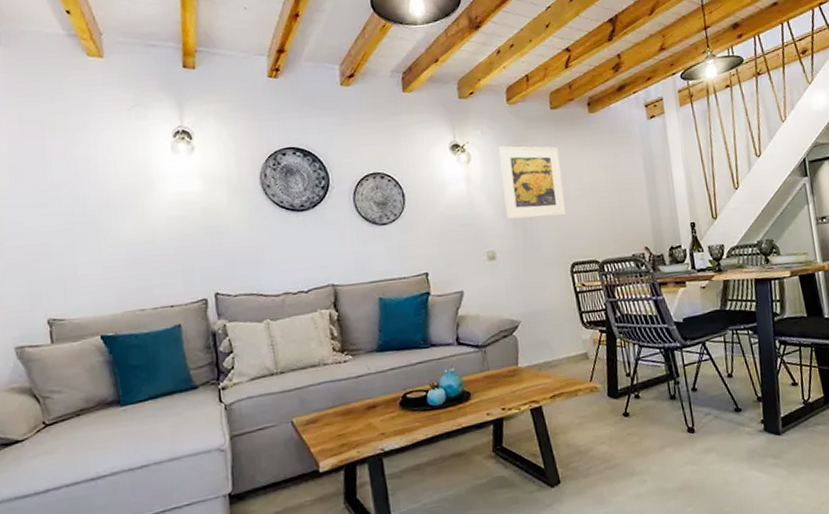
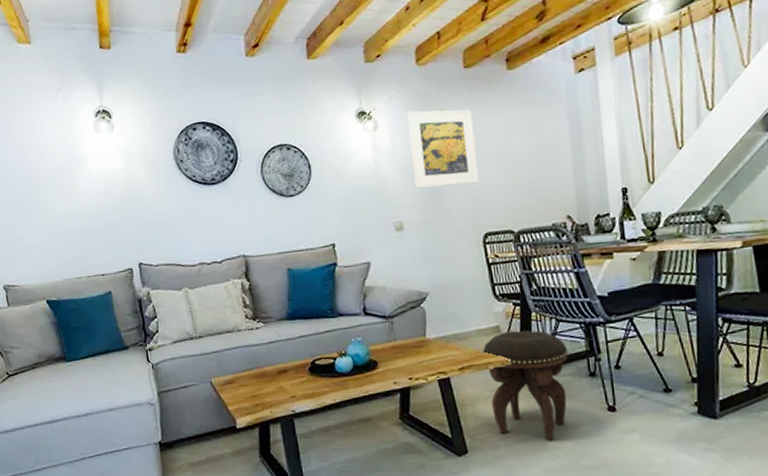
footstool: none [573,356,651,465] -> present [483,330,568,440]

